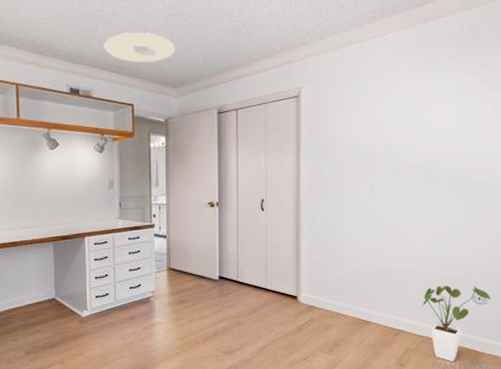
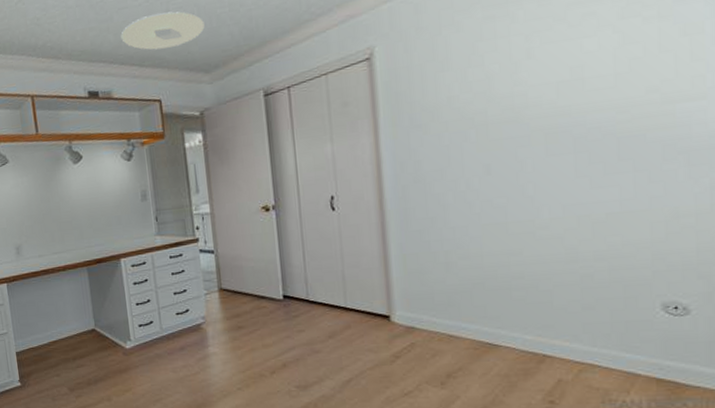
house plant: present [422,285,491,362] -> none [579,289,696,399]

